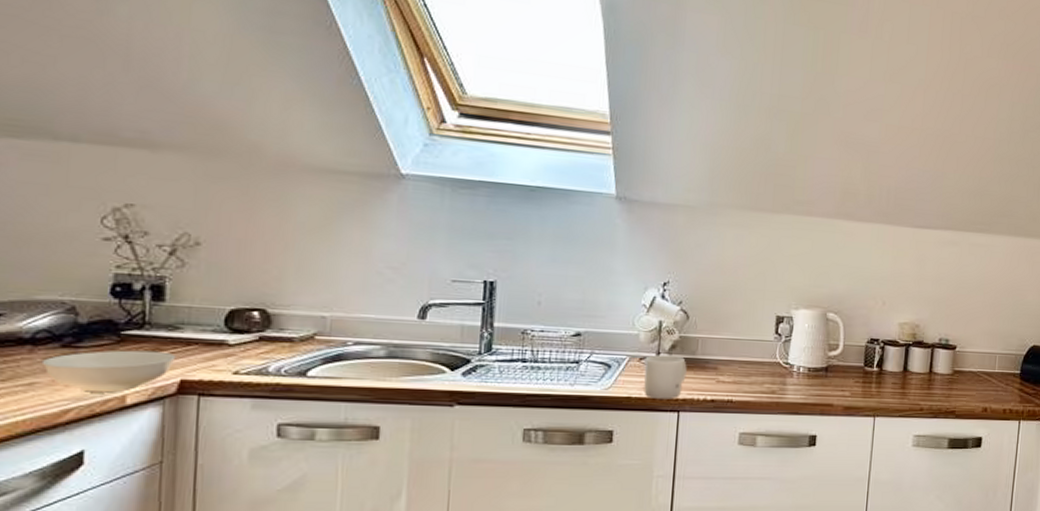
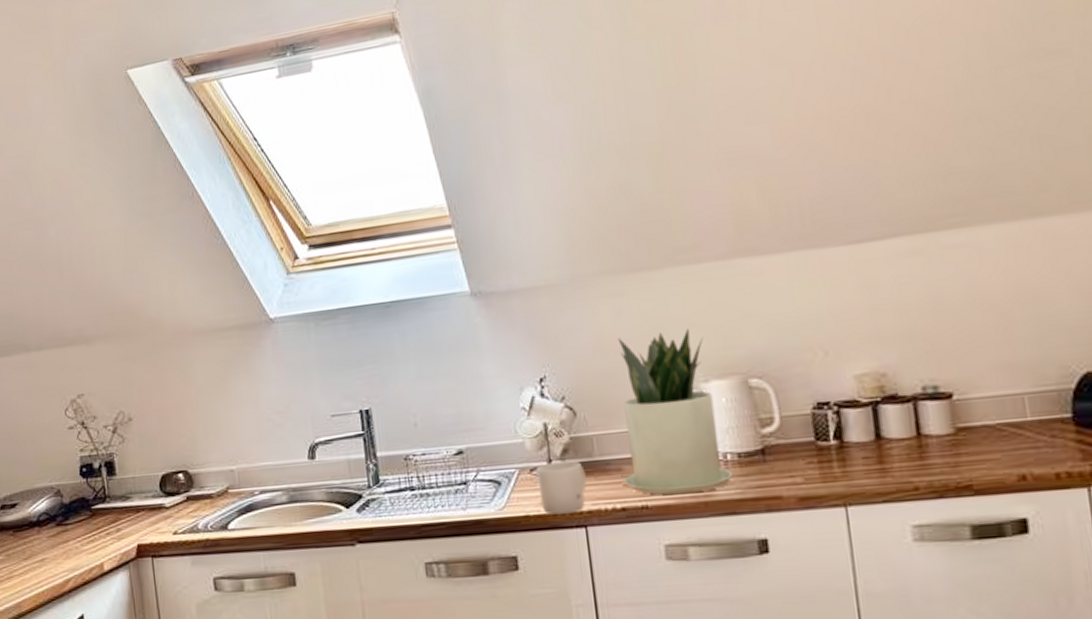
bowl: present [41,350,176,393] -> none [46,520,131,563]
planter: none [717,262,802,395] -> present [617,328,734,495]

